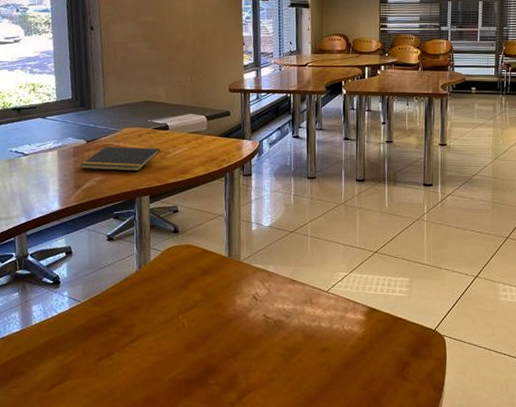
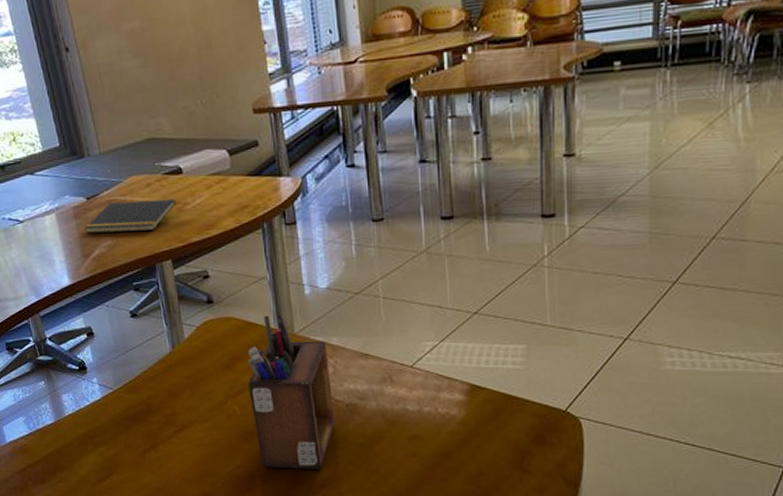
desk organizer: none [197,244,265,376] -> present [247,313,335,469]

